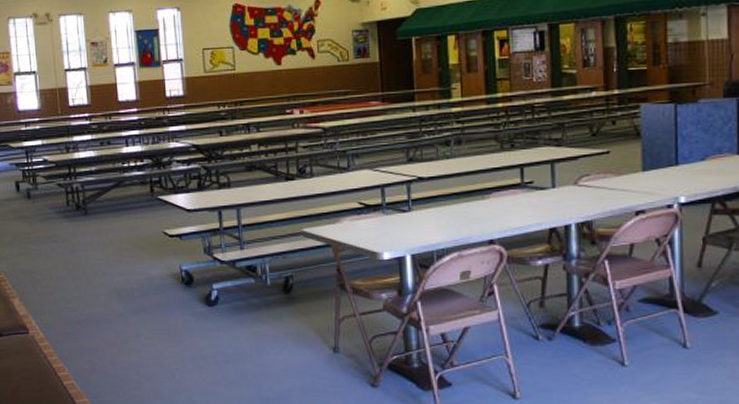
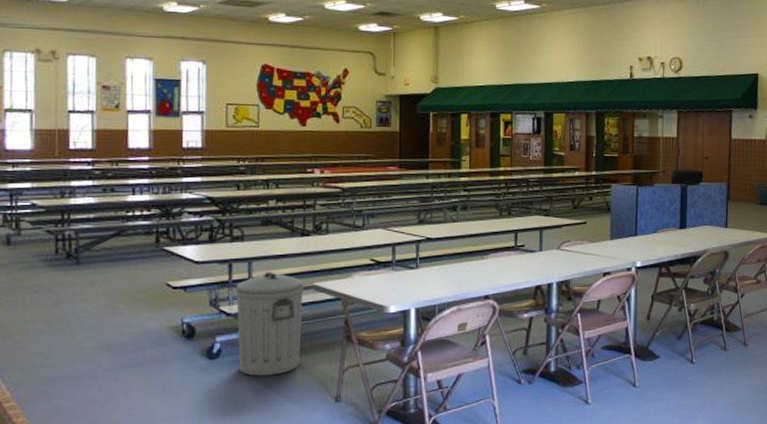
trash can: none [227,218,295,324] -> present [235,272,304,376]

